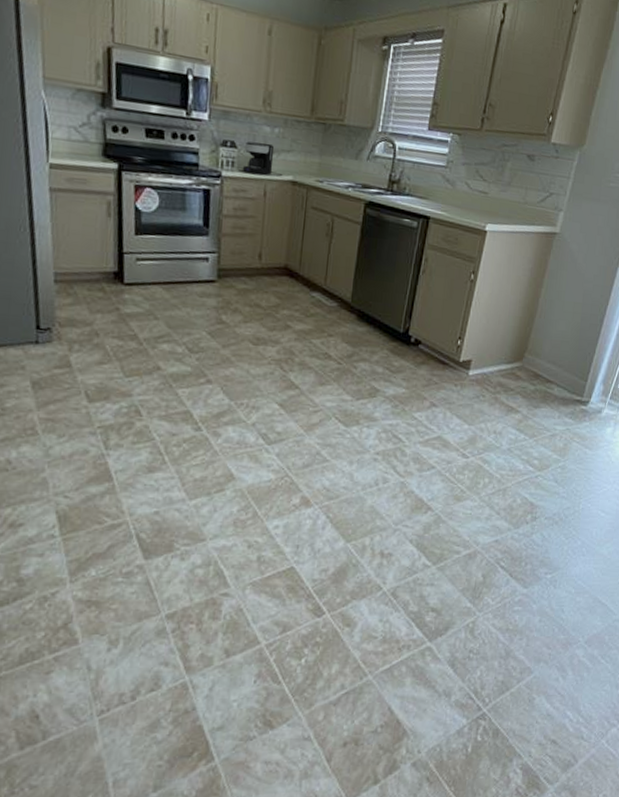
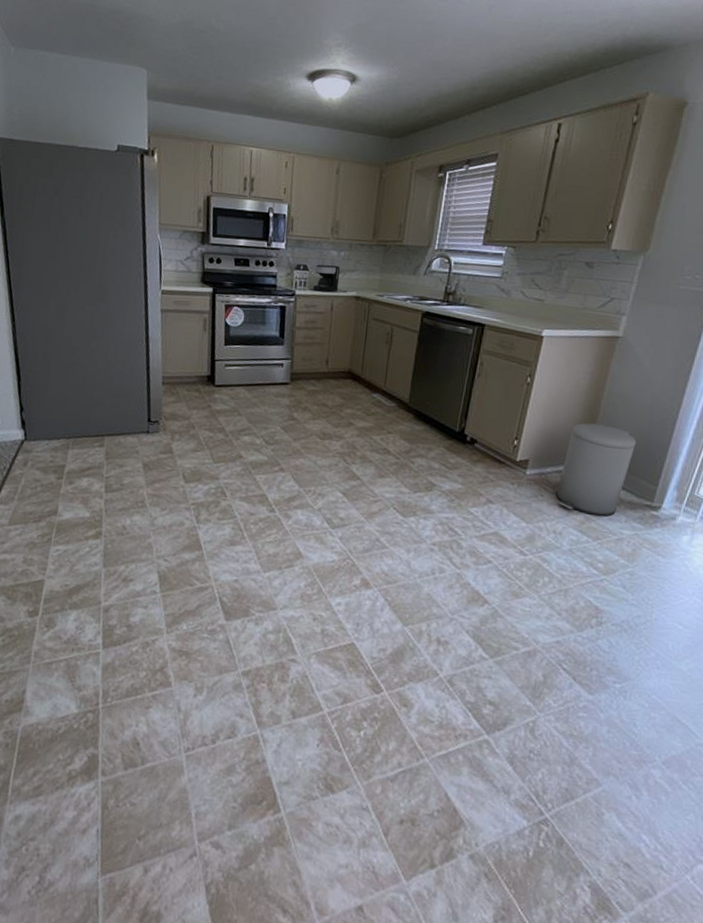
pedal bin: none [496,320,570,414] -> present [556,423,637,517]

